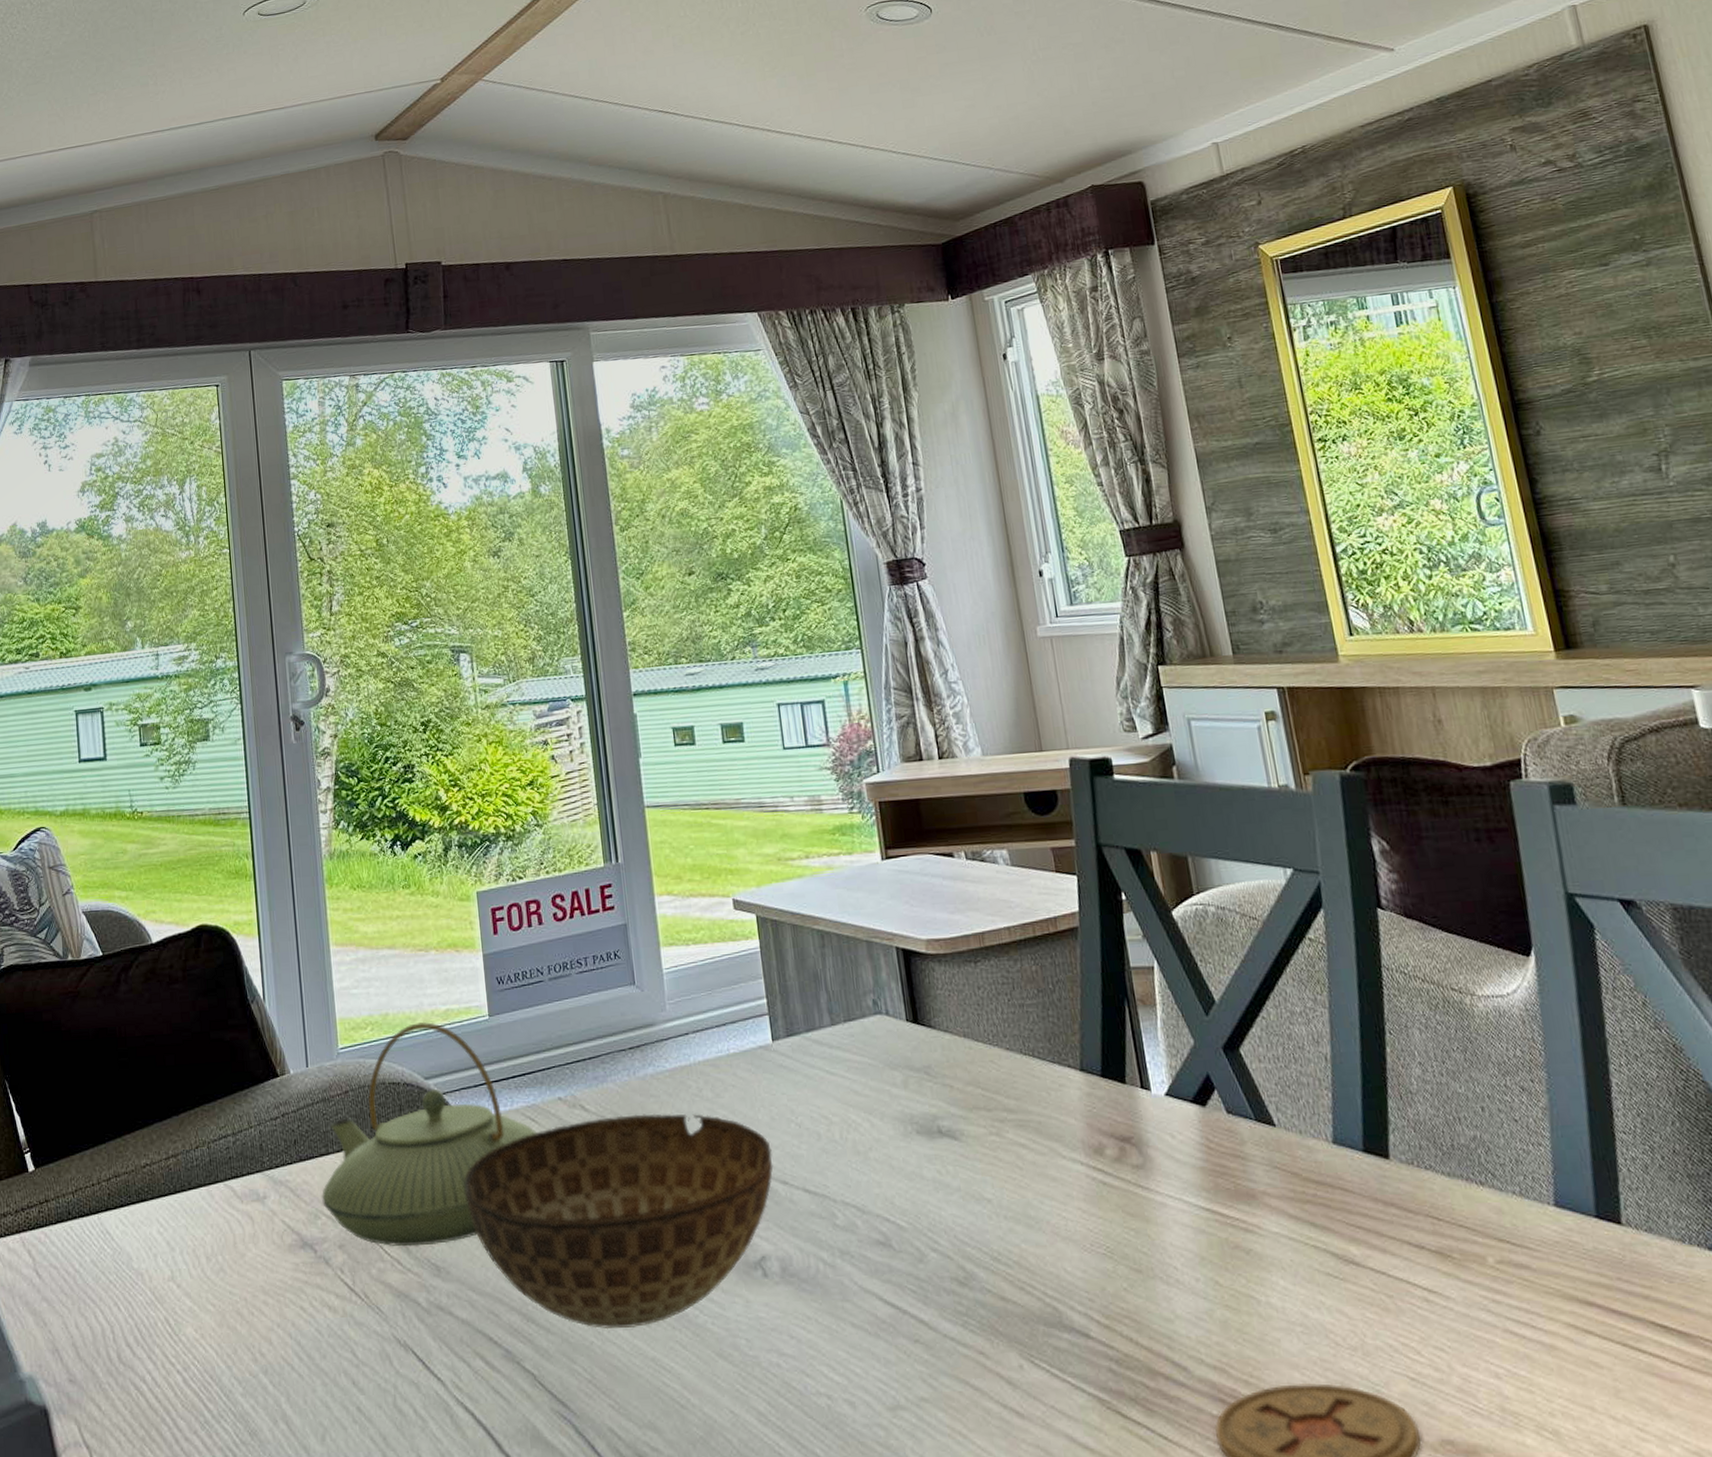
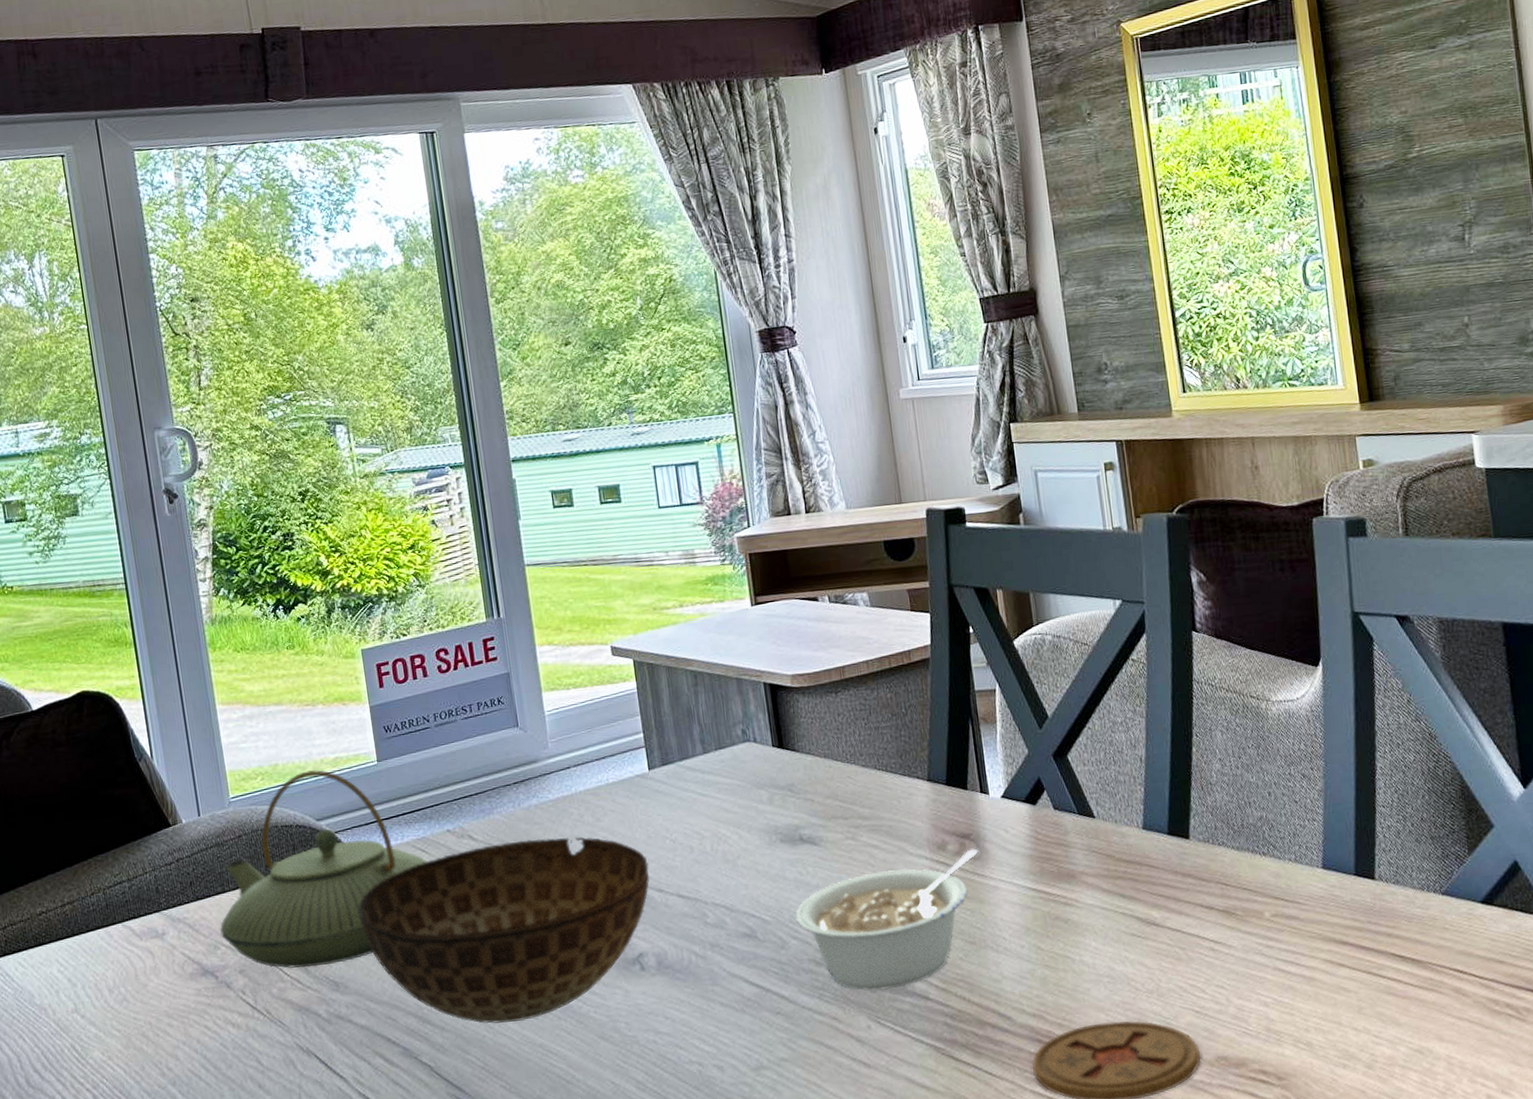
legume: none [935,1155,1142,1322] -> present [796,848,979,991]

